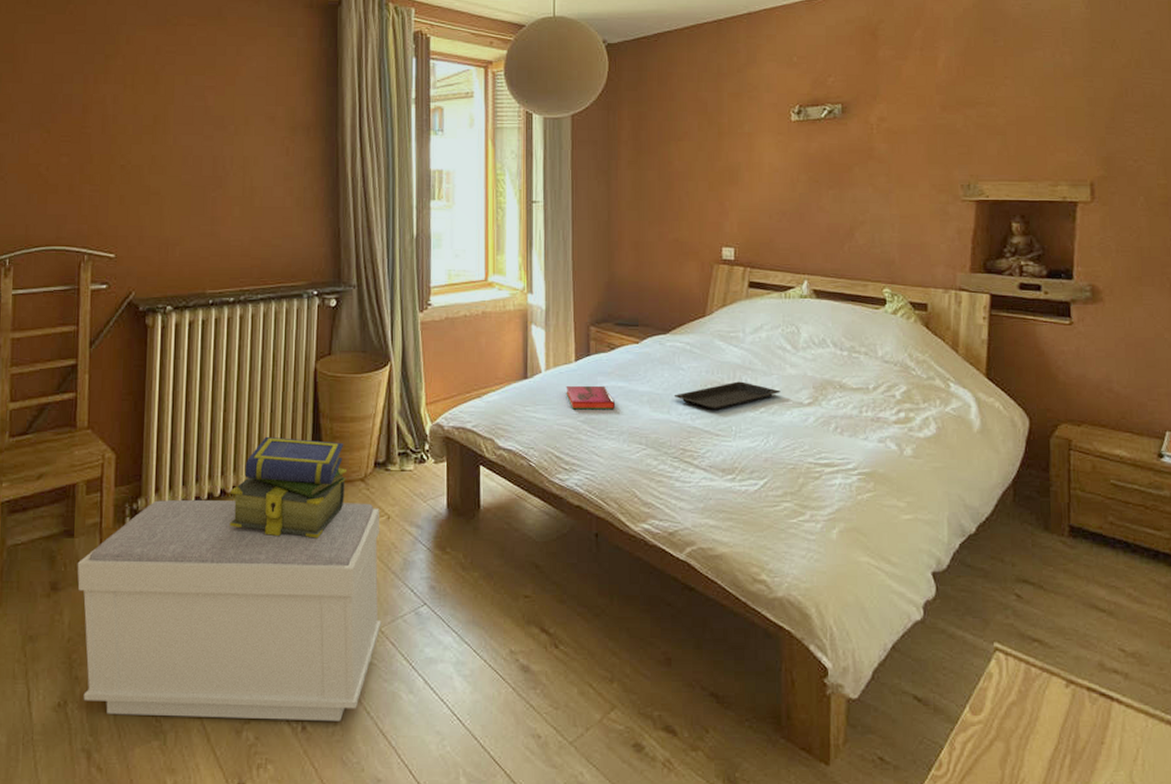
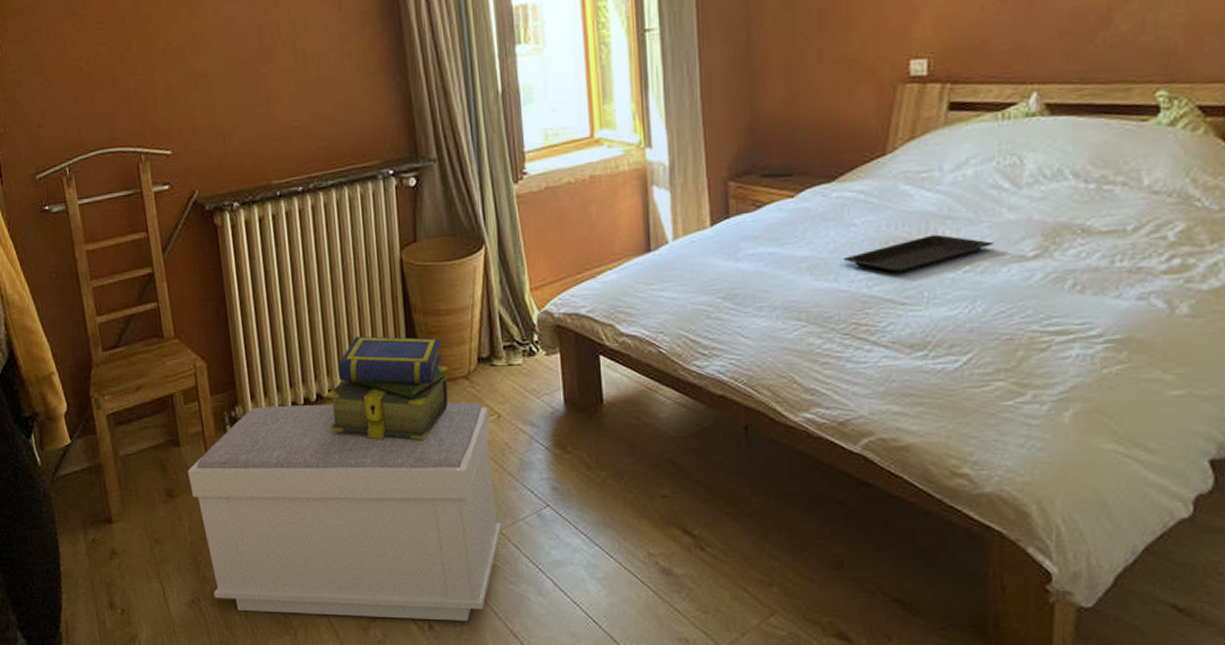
hardback book: present [566,385,616,410] -> none [700,253,766,285]

